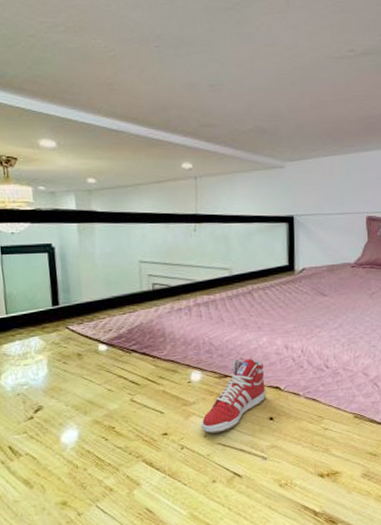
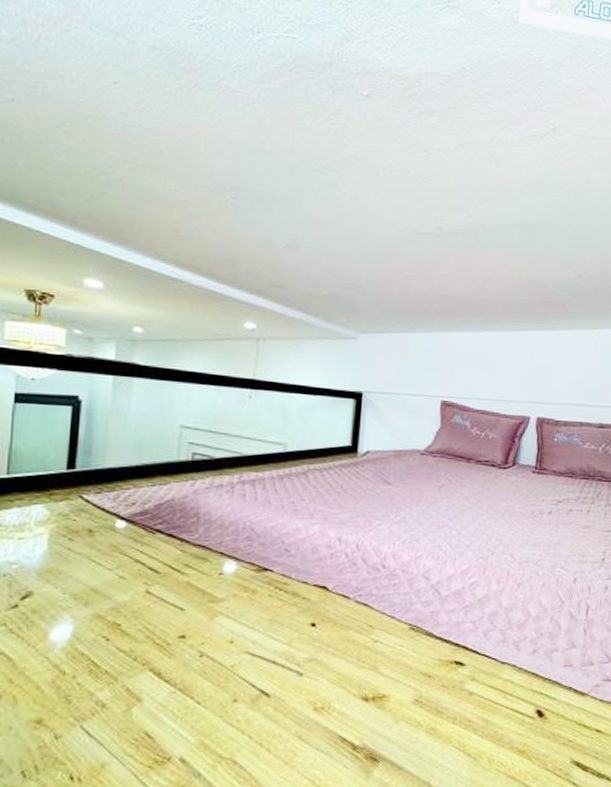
sneaker: present [201,358,266,433] -> none [228,549,312,639]

